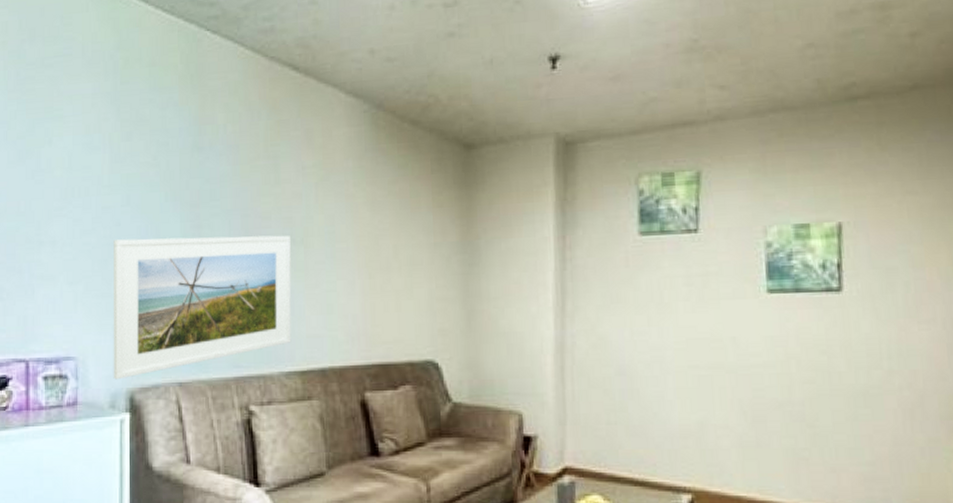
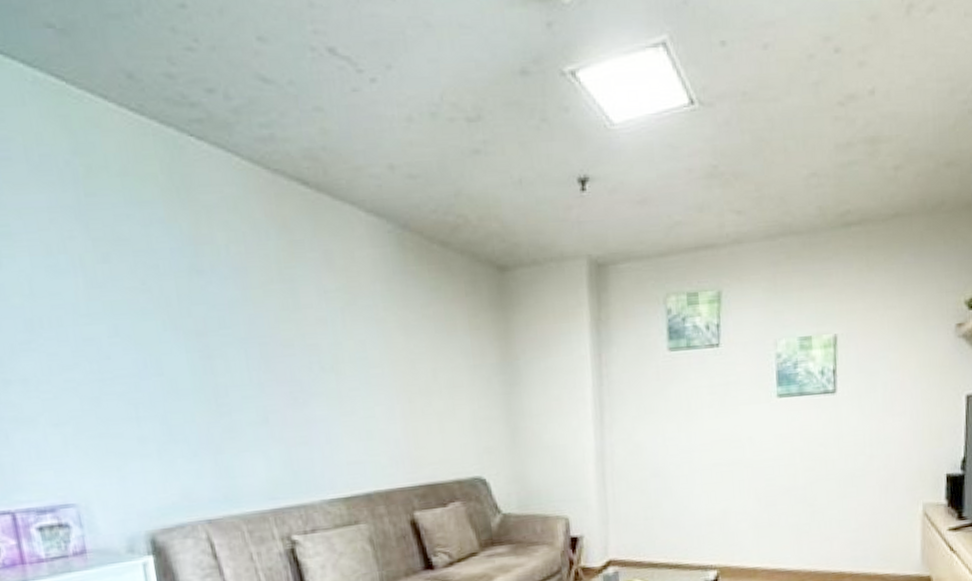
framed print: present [113,235,292,380] -> none [104,363,331,524]

